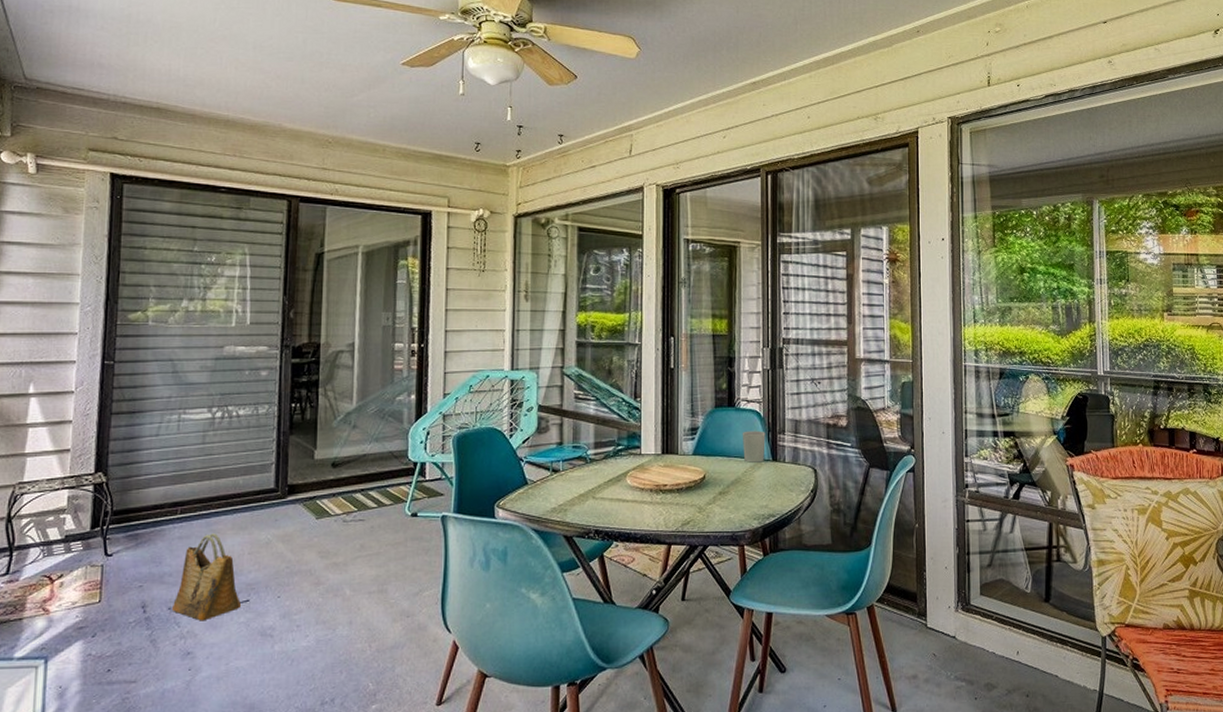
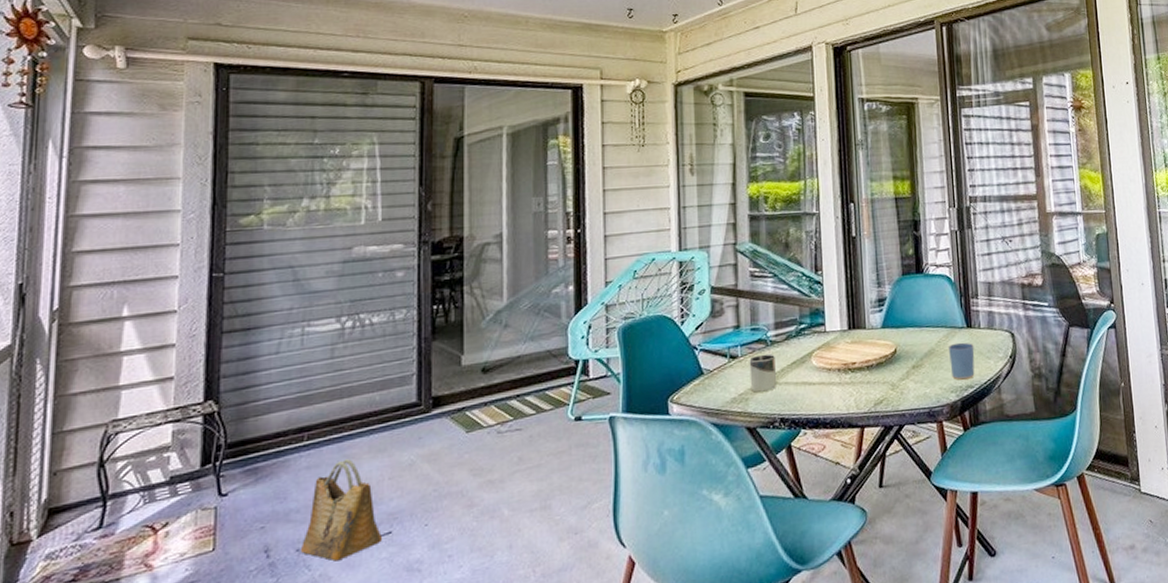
cup: none [569,470,594,505] -> present [749,354,777,393]
candle holder: present [742,430,766,463] -> none [932,296,958,332]
mug: none [754,474,778,509] -> present [949,342,975,380]

